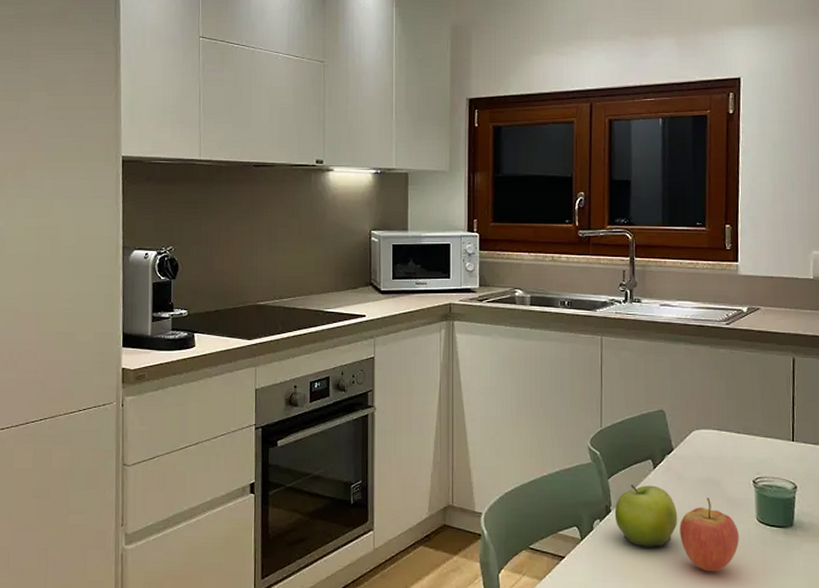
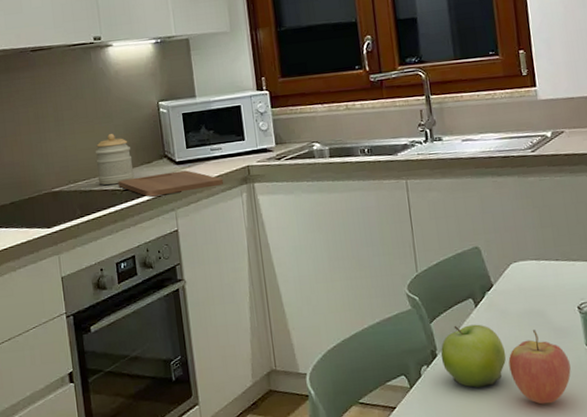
jar: none [303,256,339,306] -> present [94,134,135,186]
cutting board: none [322,300,424,322] -> present [118,170,223,197]

